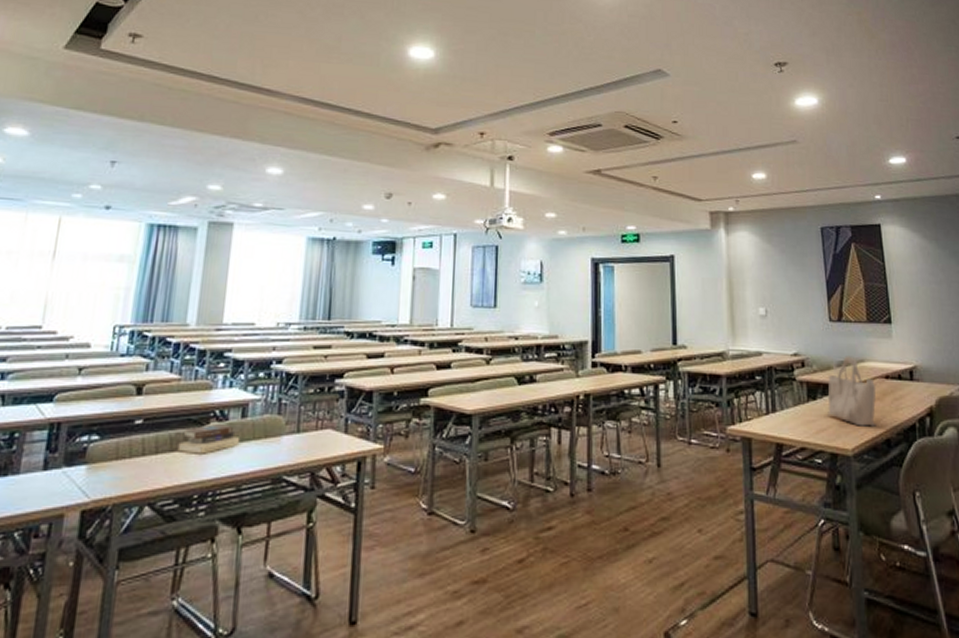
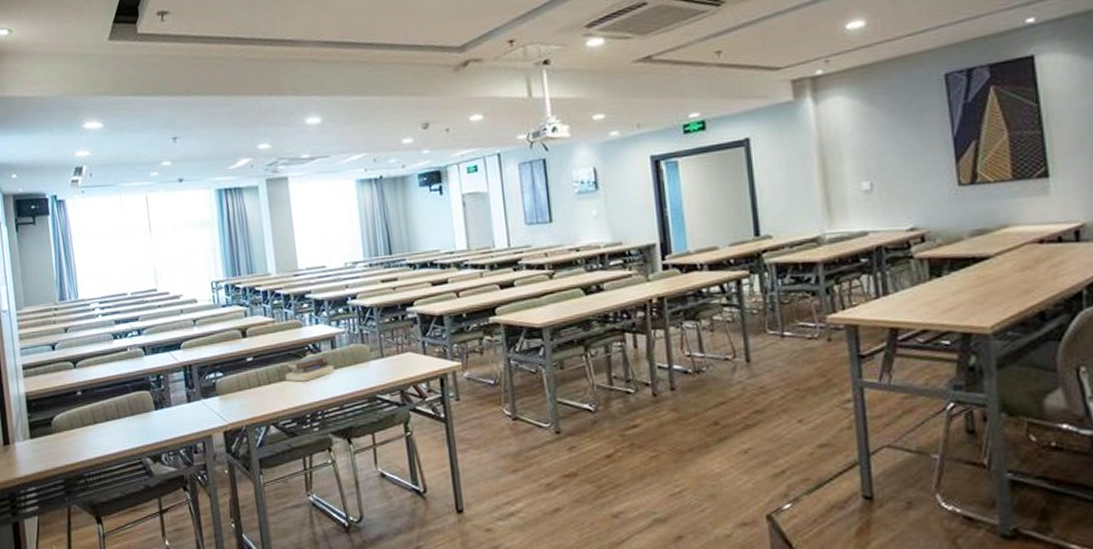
handbag: present [827,356,877,427] -> none [957,222,1026,301]

